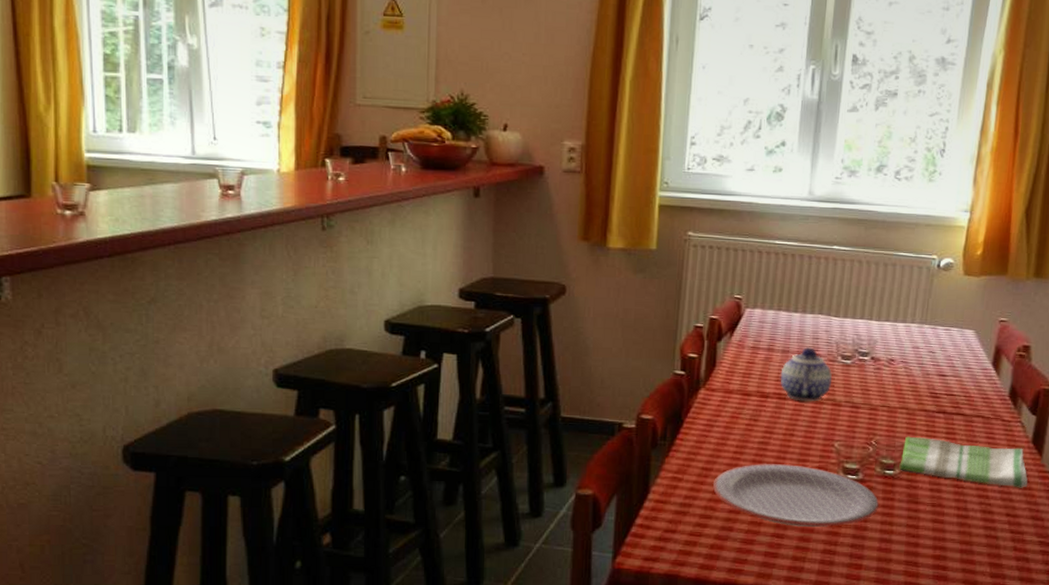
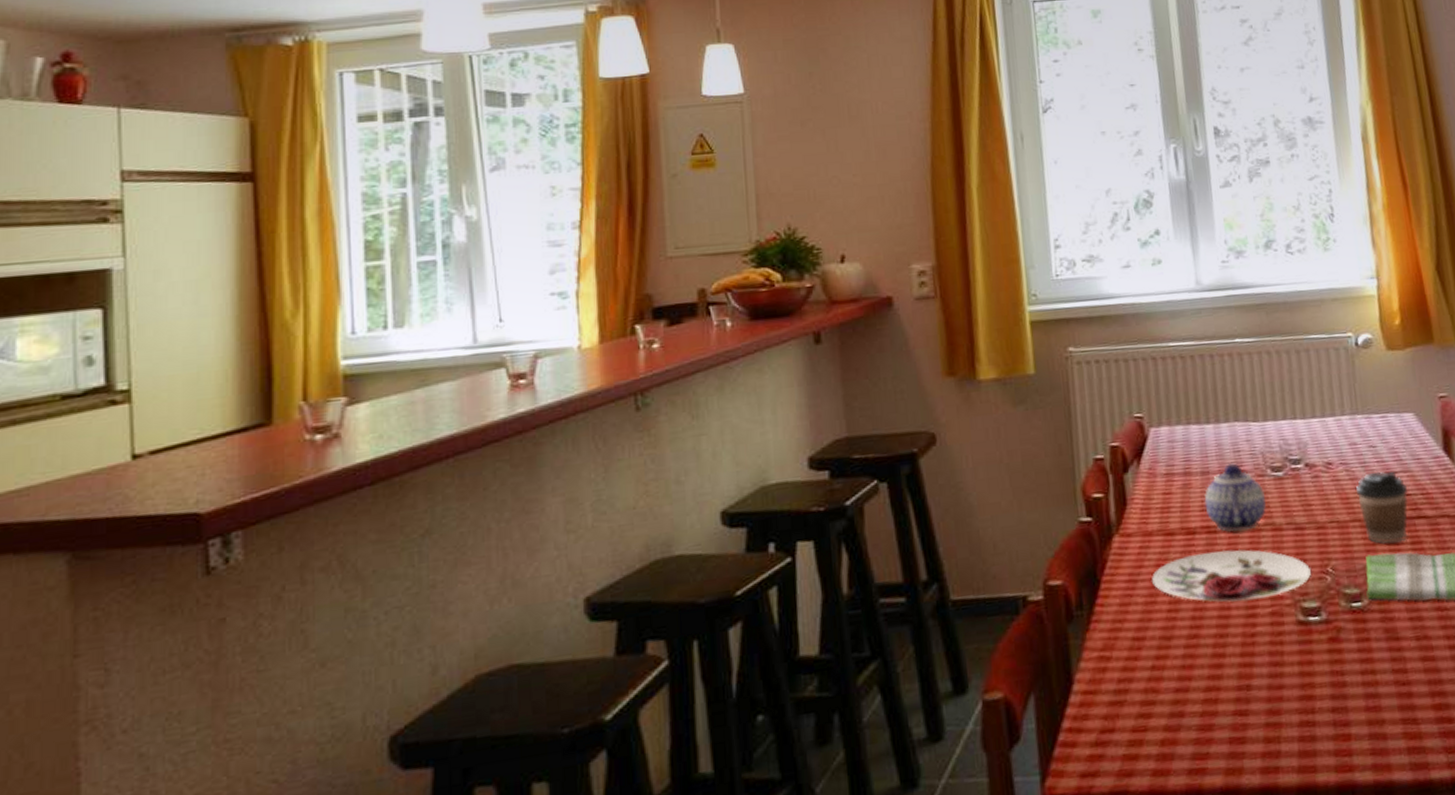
plate: present [713,464,879,528] -> none [1150,614,1354,697]
plate: none [726,414,858,455] -> present [1152,549,1312,603]
coffee cup: none [909,372,954,431] -> present [1355,471,1408,545]

